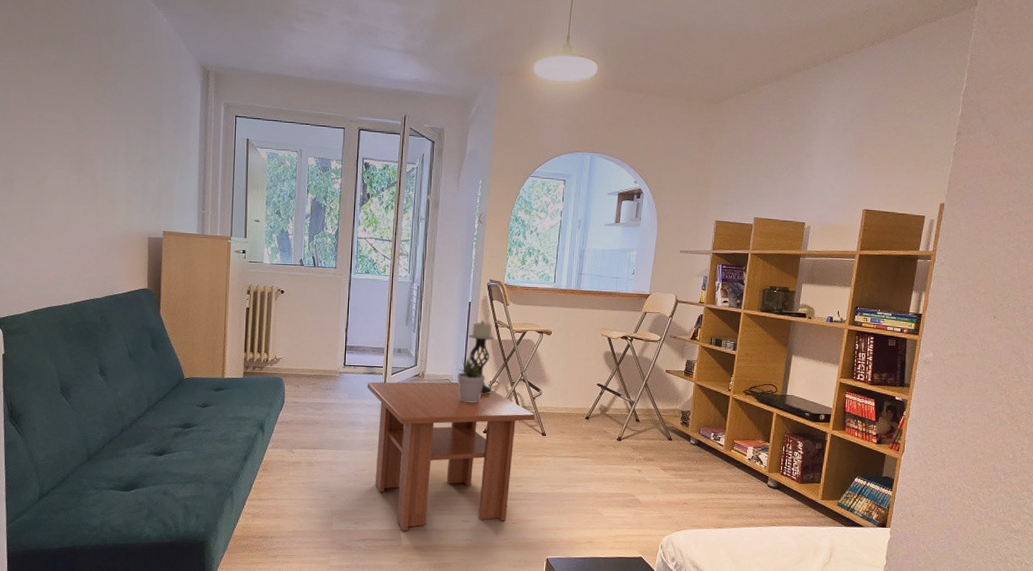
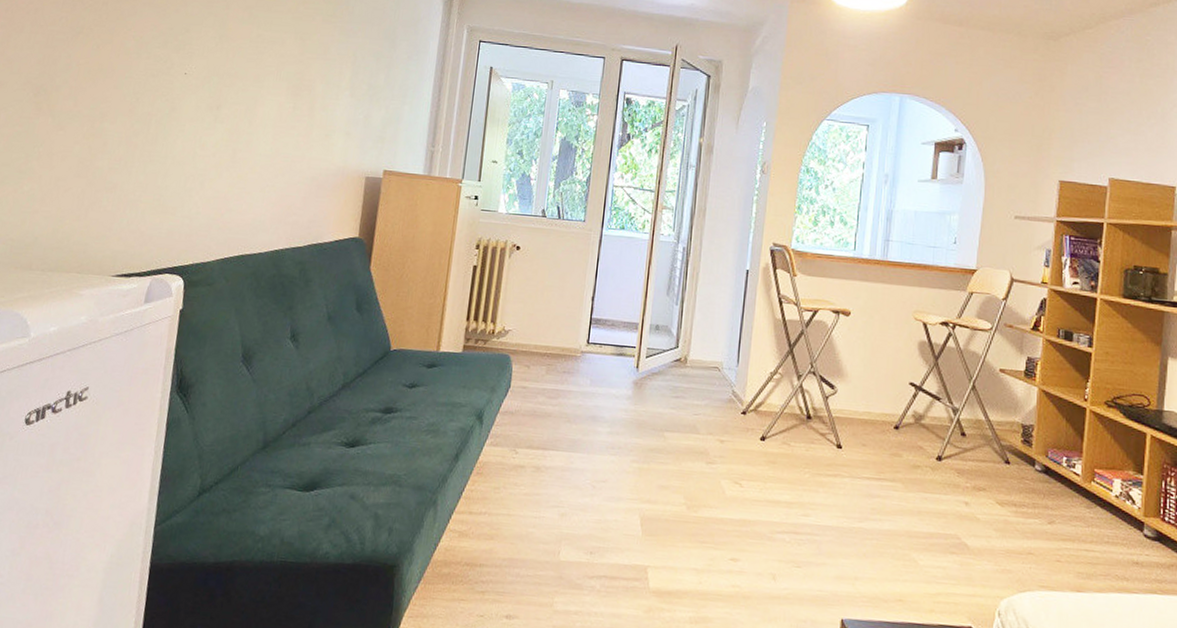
coffee table: present [367,382,535,532] -> none [614,366,828,569]
potted plant: present [457,356,486,403] -> none [729,338,765,400]
candle holder: present [468,320,494,394] -> none [744,293,777,389]

